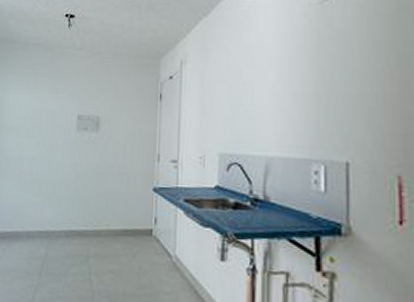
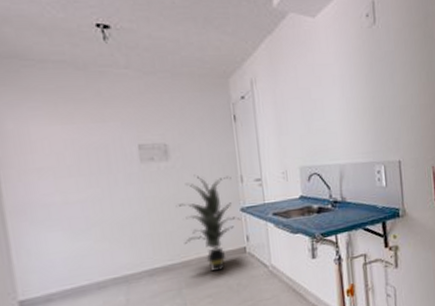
indoor plant: none [97,148,152,248] -> present [176,174,241,272]

